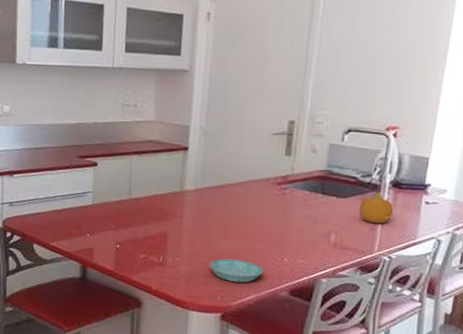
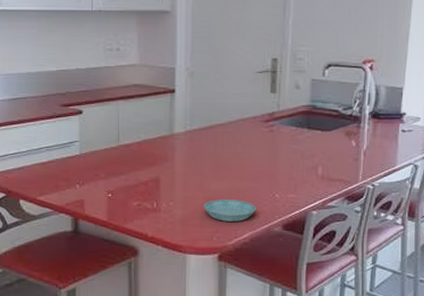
fruit: present [359,192,394,224] -> none [343,123,374,154]

